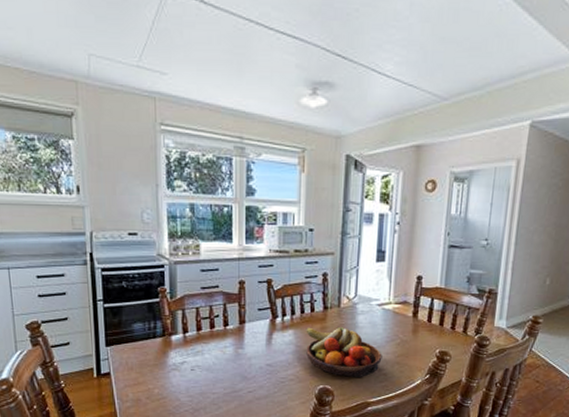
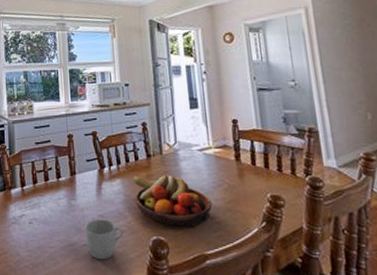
mug: none [252,368,291,406] -> present [85,219,124,260]

